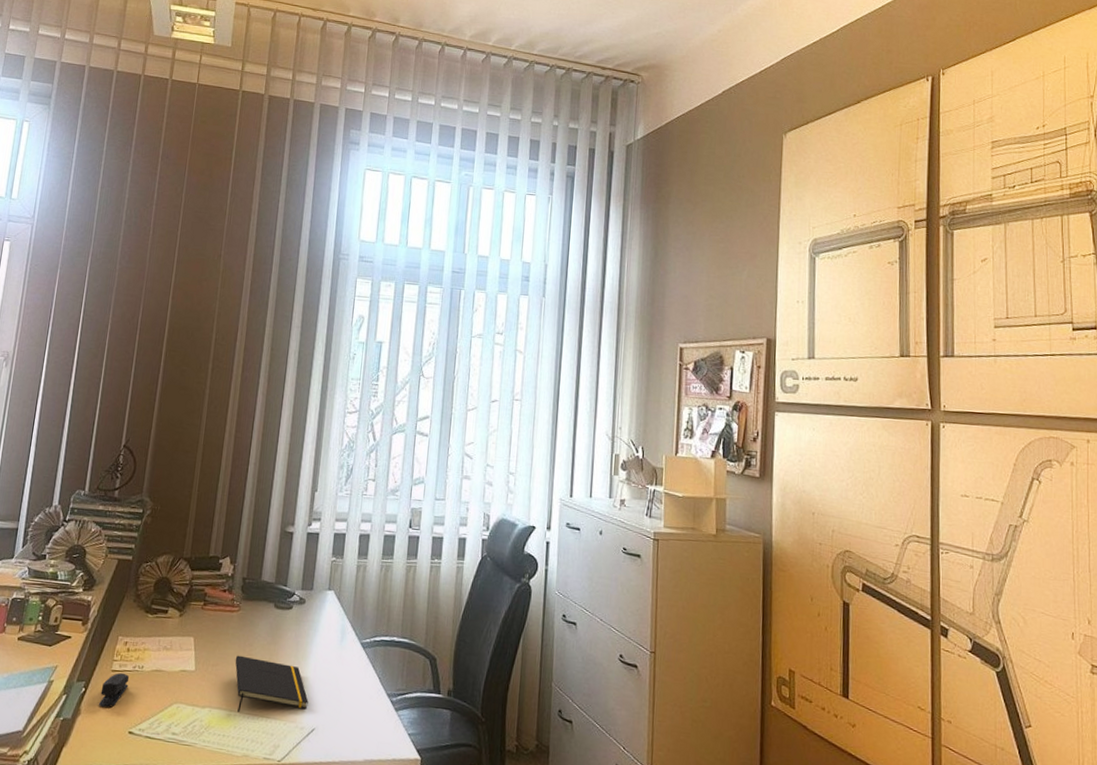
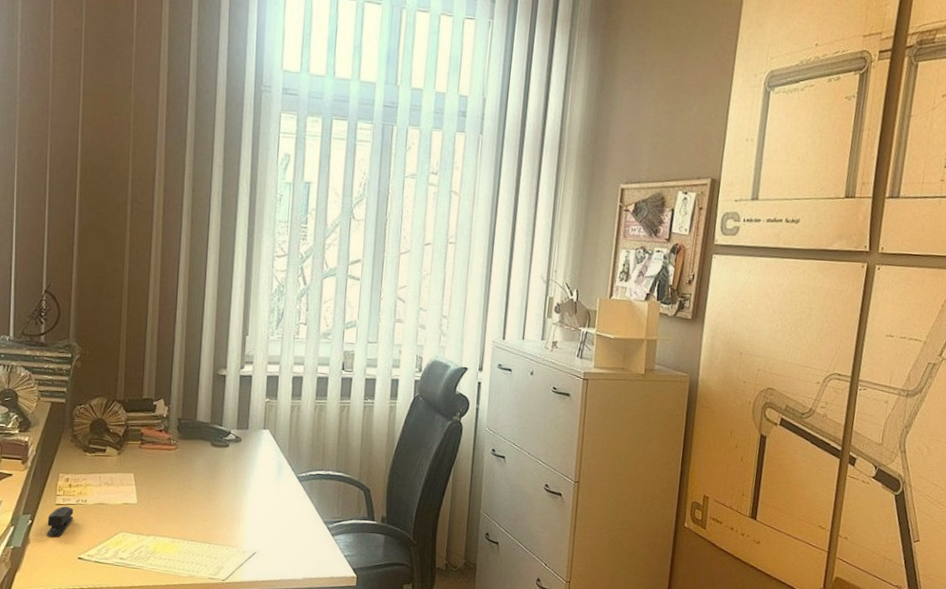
notepad: present [235,655,309,712] -> none [175,489,249,539]

